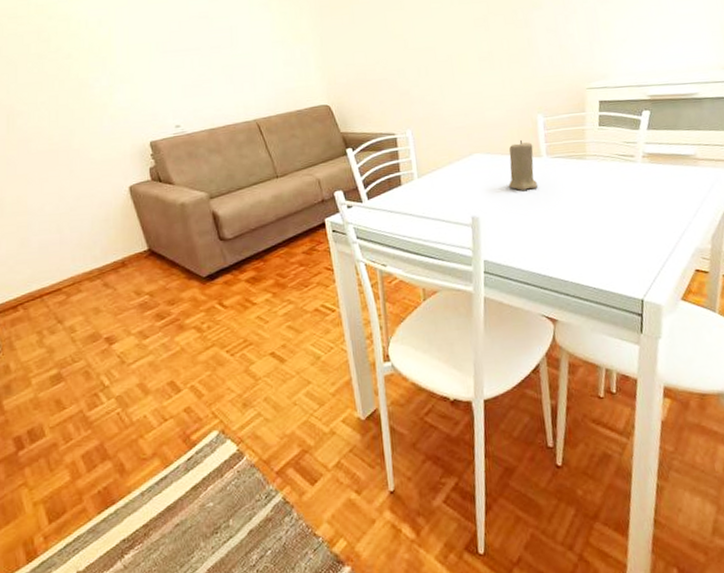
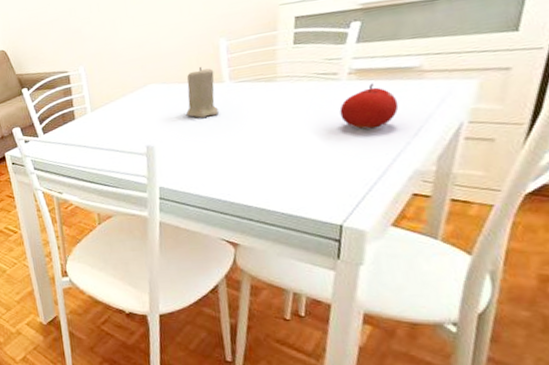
fruit: none [637,167,682,209] -> present [339,83,399,130]

